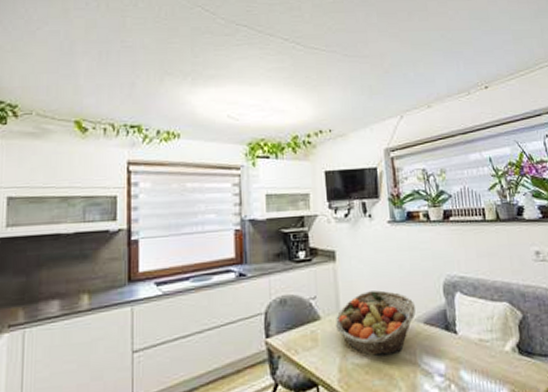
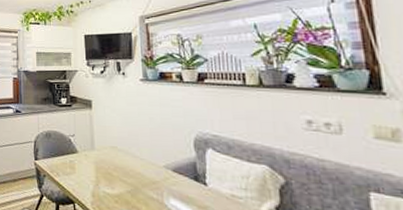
fruit basket: present [335,290,416,357] -> none [90,136,164,192]

